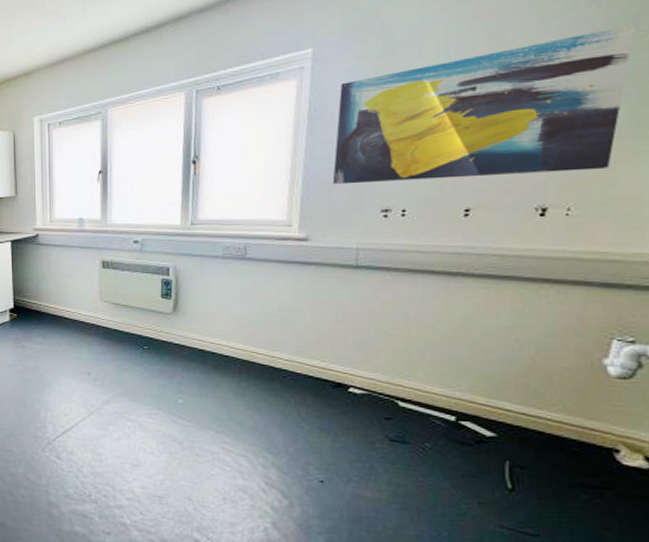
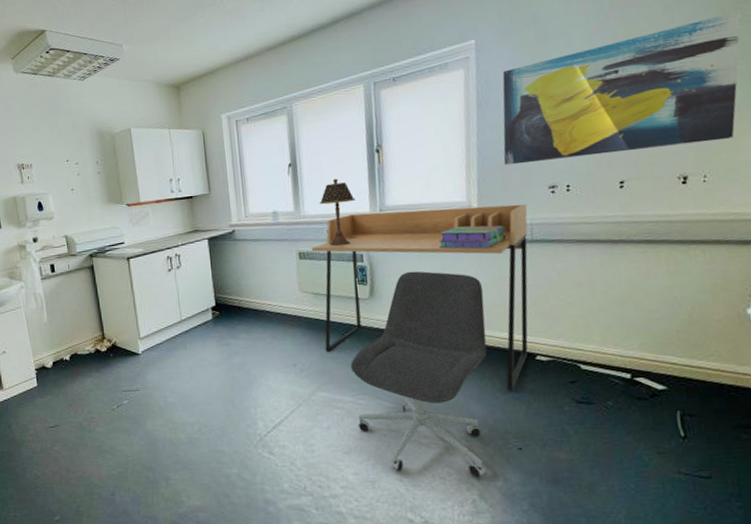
desk: none [116,225,355,422] -> present [312,203,528,391]
table lamp: none [127,188,166,258] -> present [319,178,355,247]
office chair: none [147,289,296,506] -> present [351,271,487,478]
stack of books: none [253,246,328,271] -> present [439,225,507,249]

